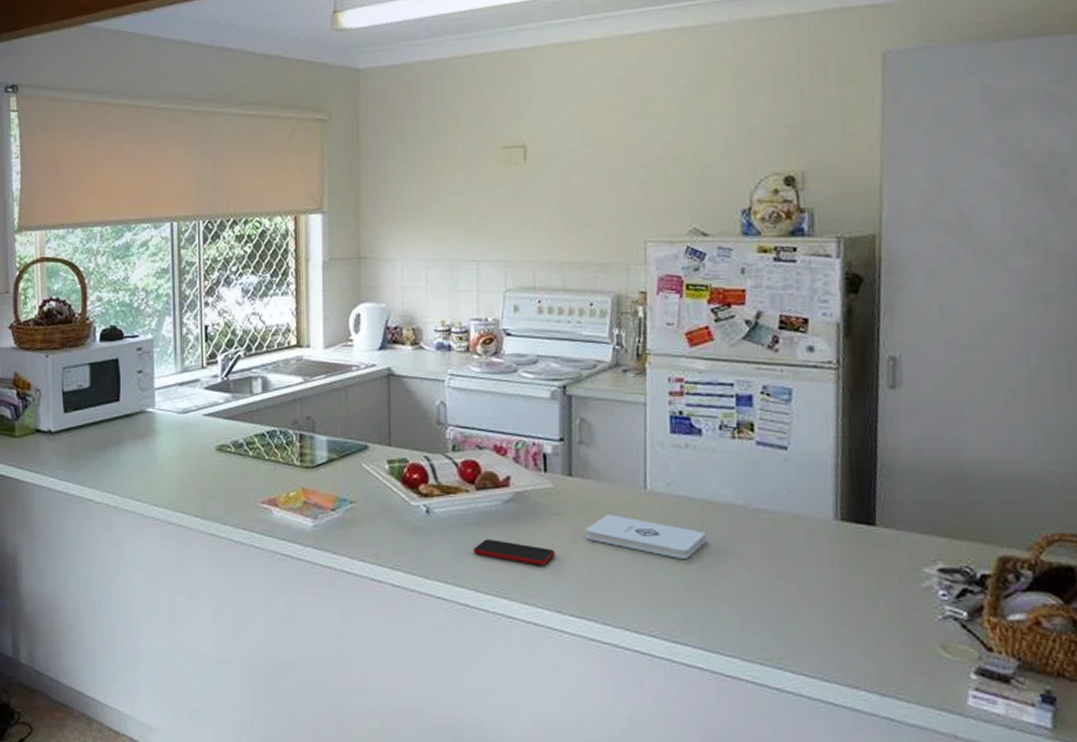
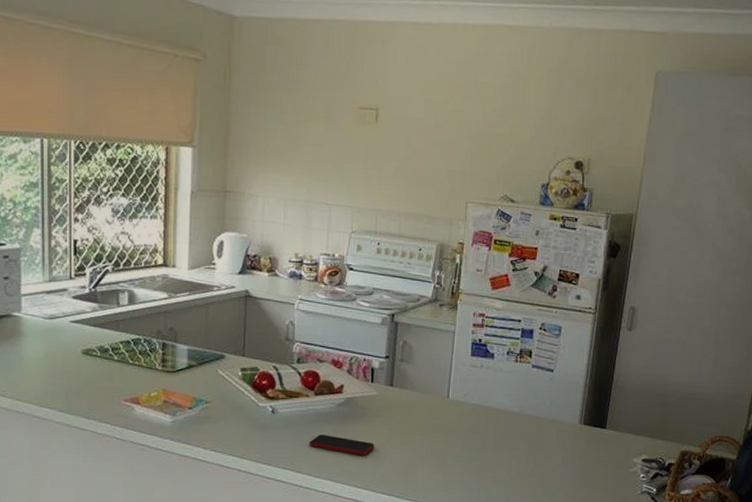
notepad: present [585,515,707,559] -> none [399,417,490,451]

